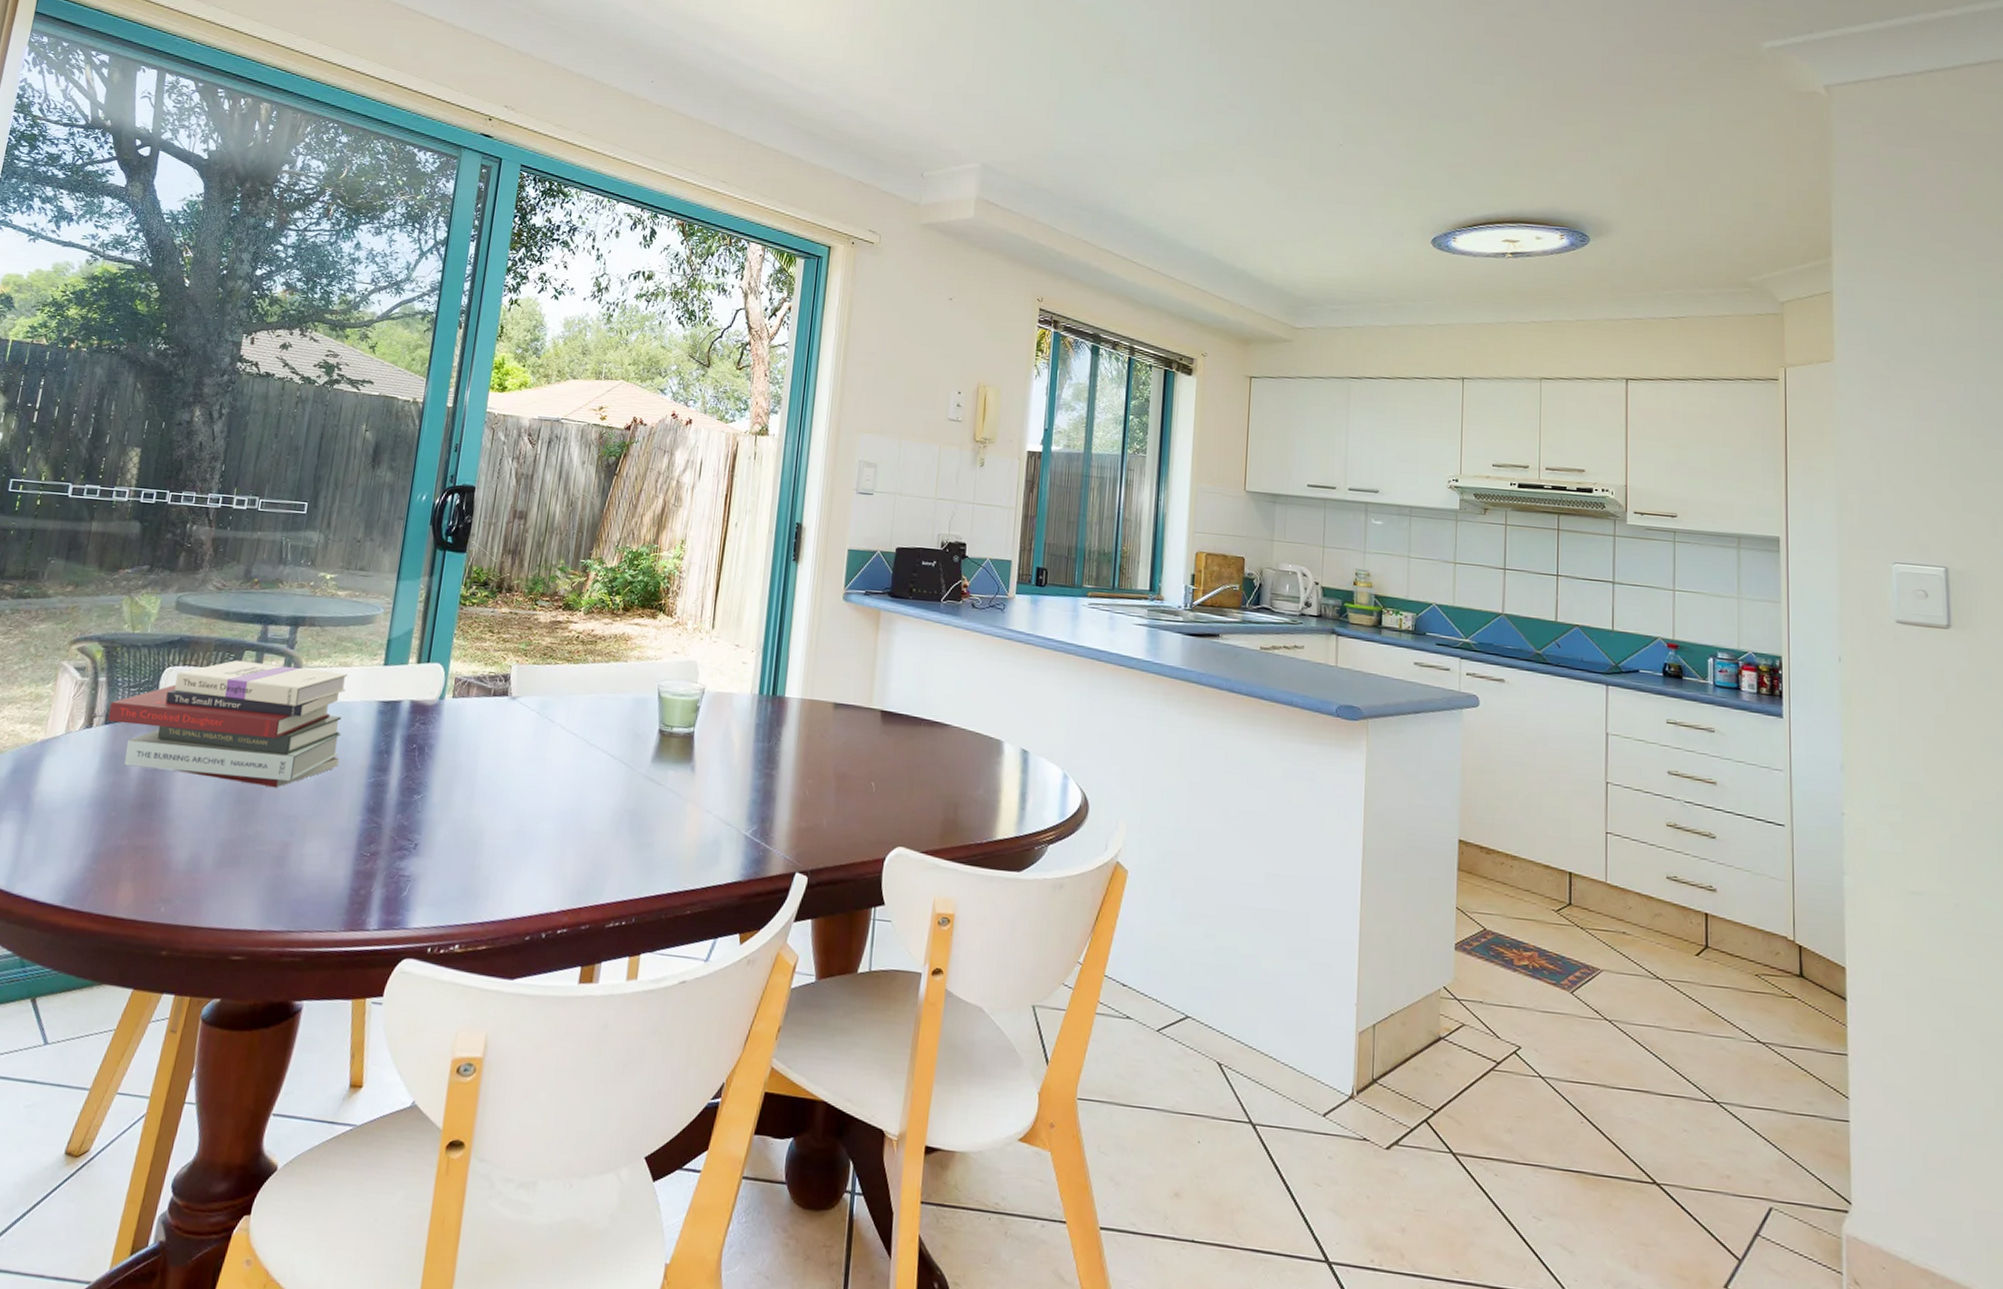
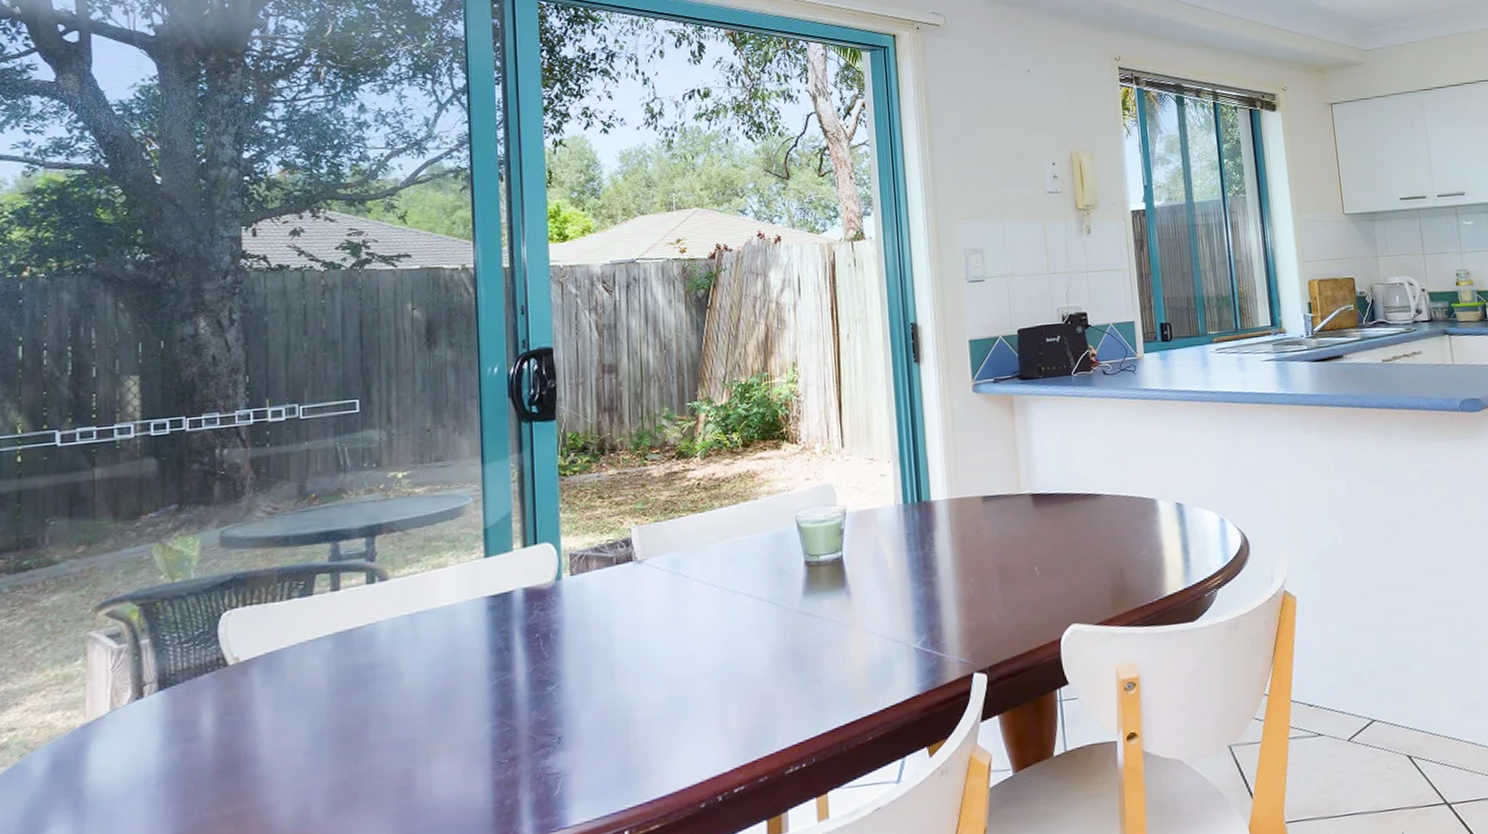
books: present [107,659,348,788] -> none [161,575,453,731]

